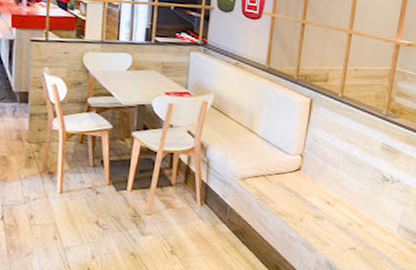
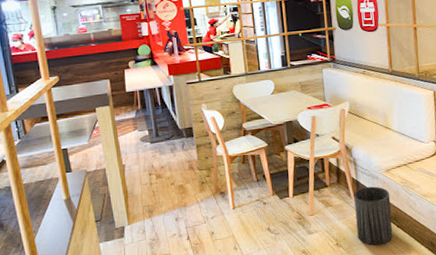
trash can: none [196,193,241,260] -> present [354,186,393,246]

